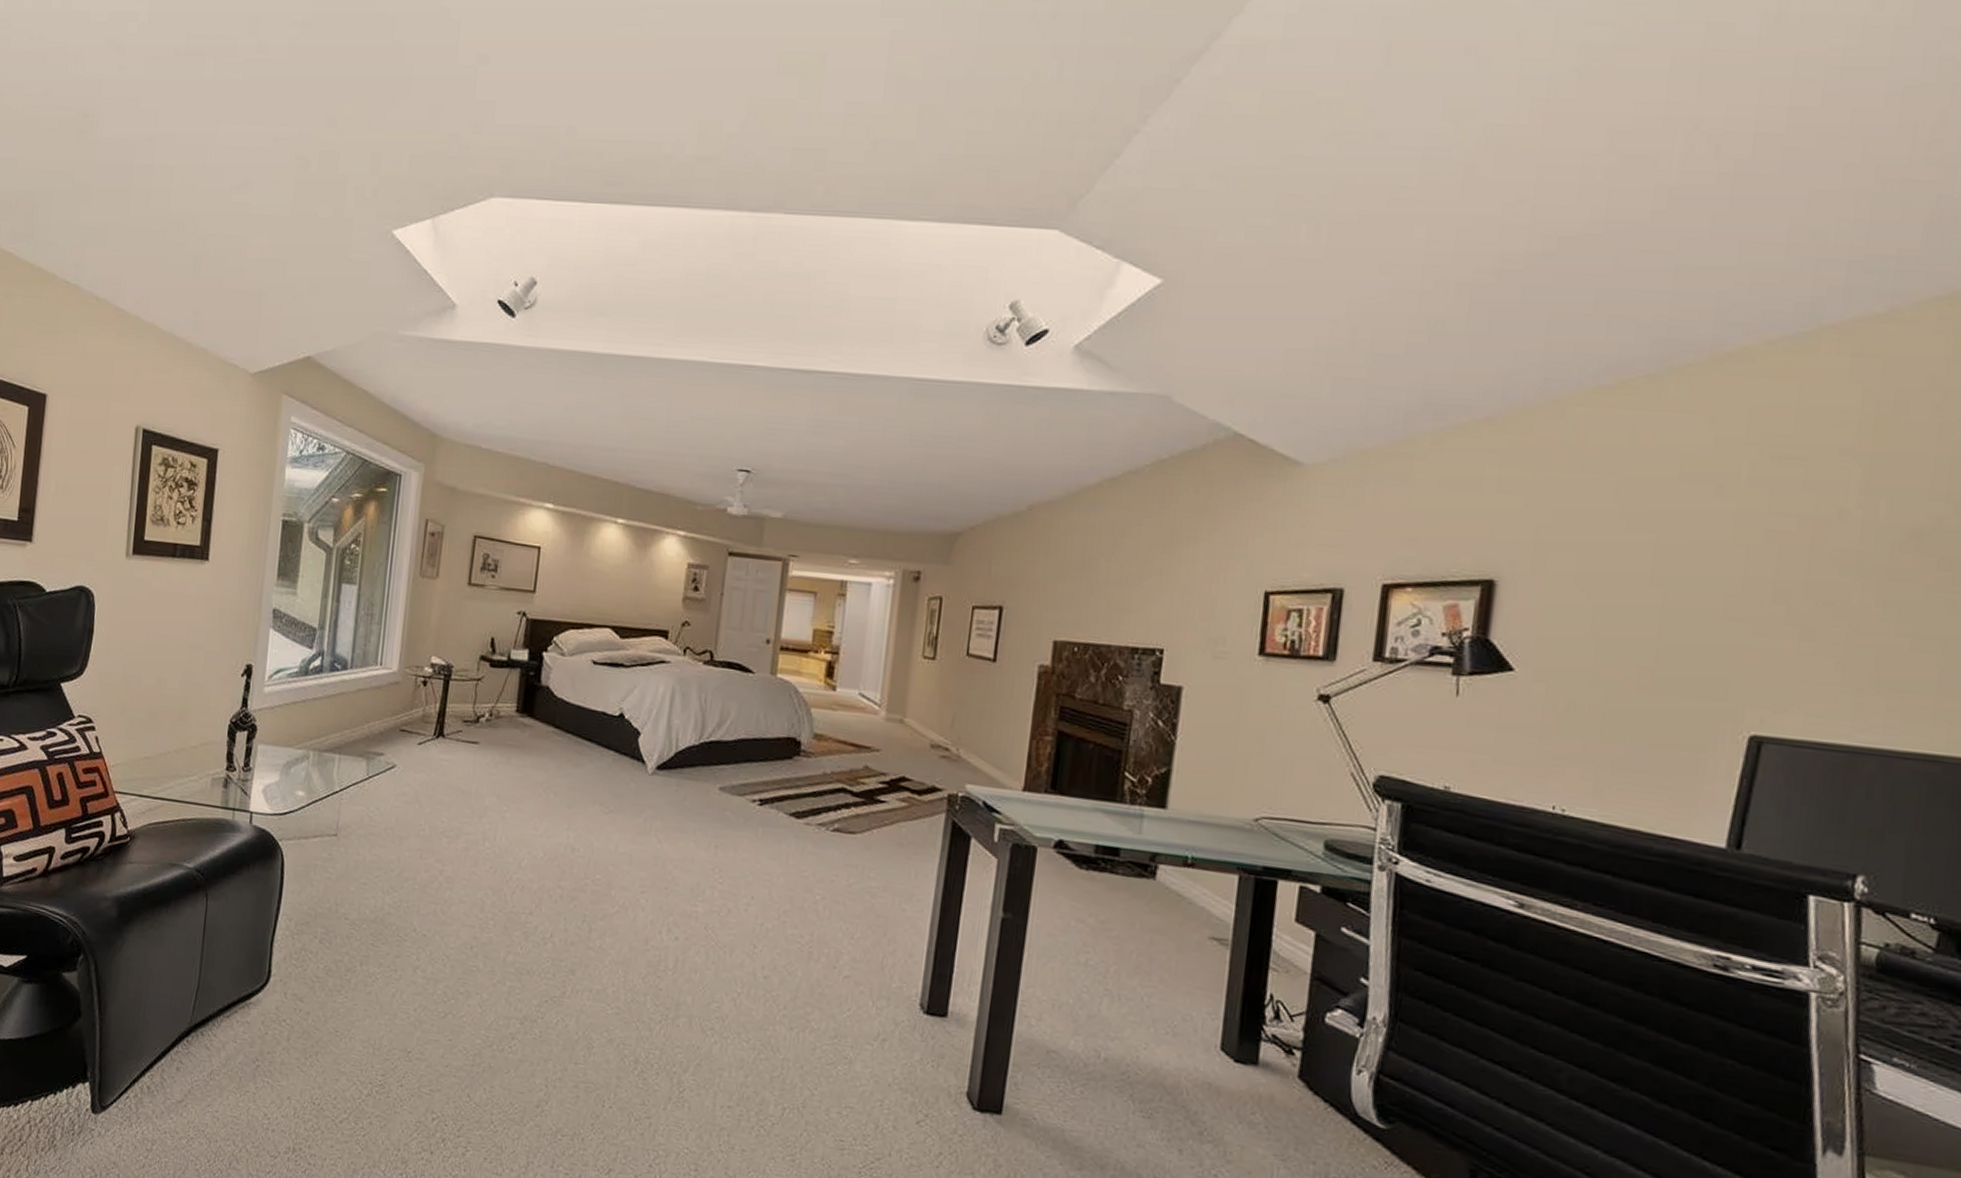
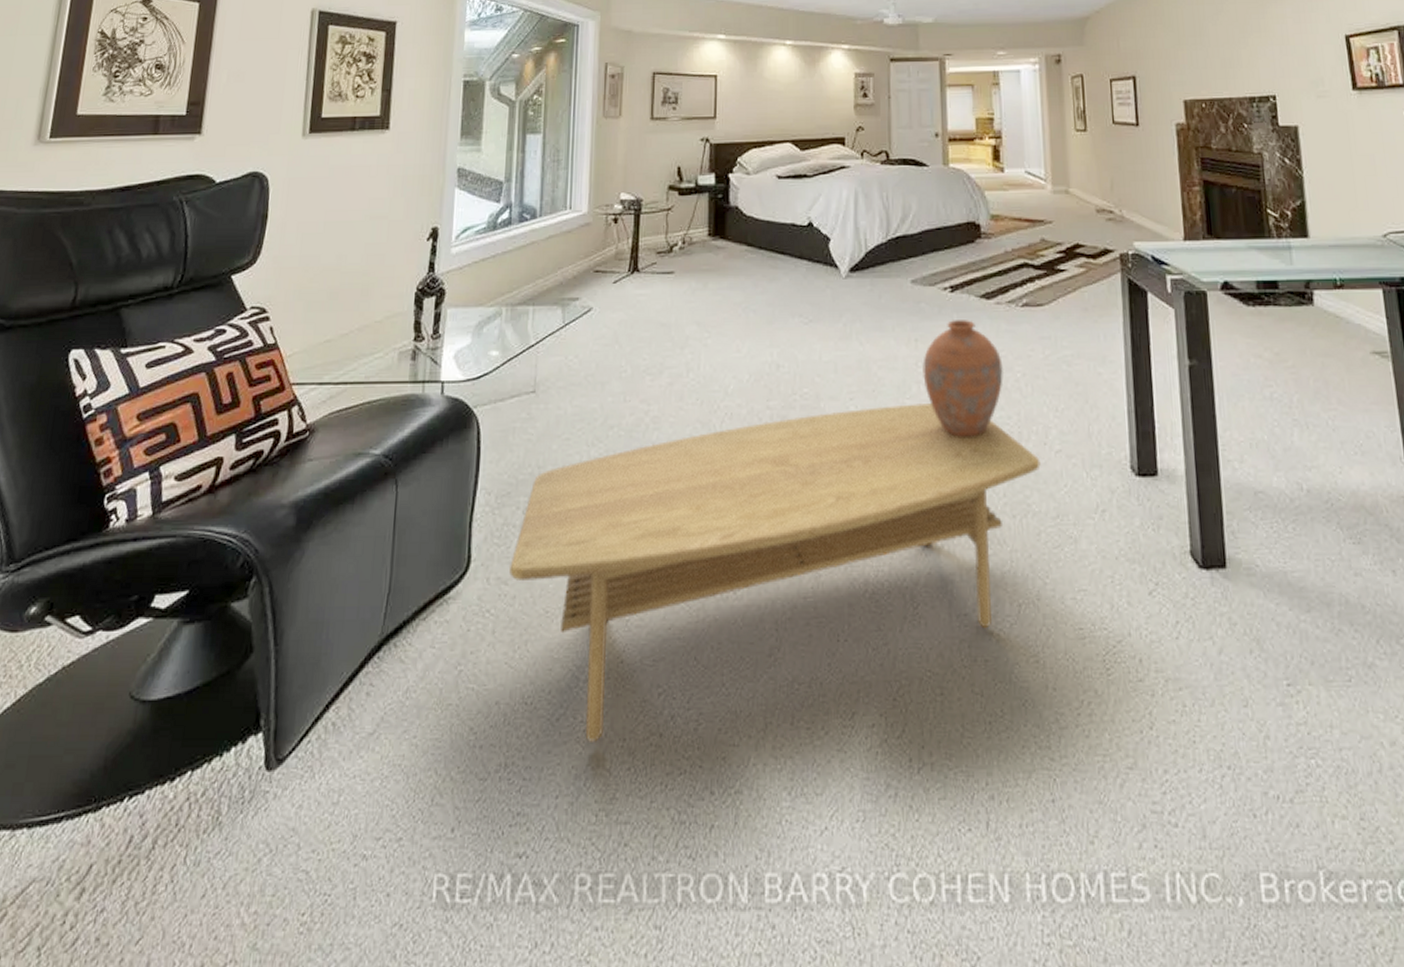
coffee table: none [305,899,827,1147] -> present [509,403,1041,742]
vase: none [718,833,803,949] -> present [923,320,1004,437]

